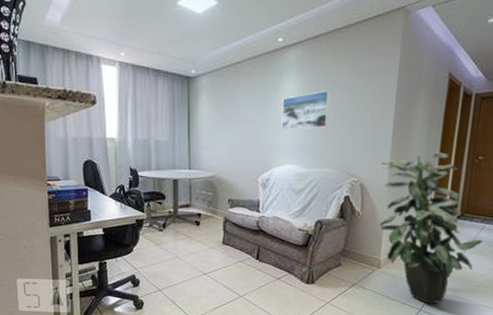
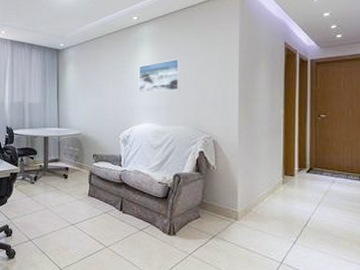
indoor plant: present [379,152,483,304] -> none [230,111,336,257]

